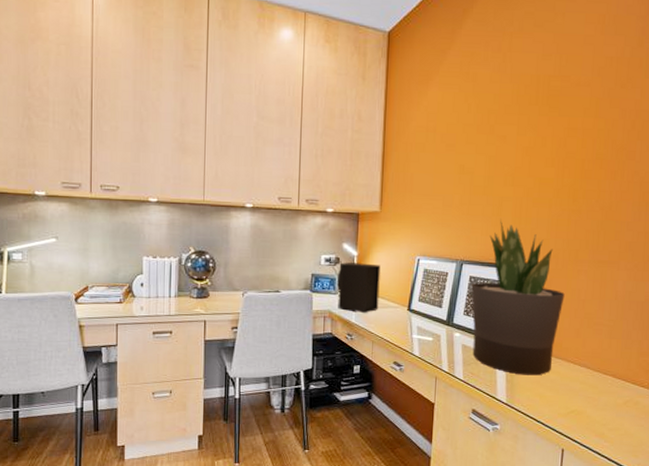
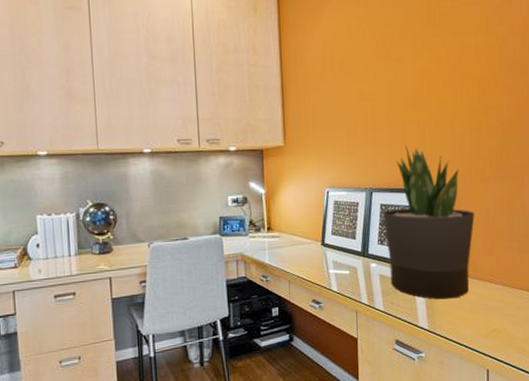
speaker: present [337,262,381,314] -> none [247,200,292,254]

